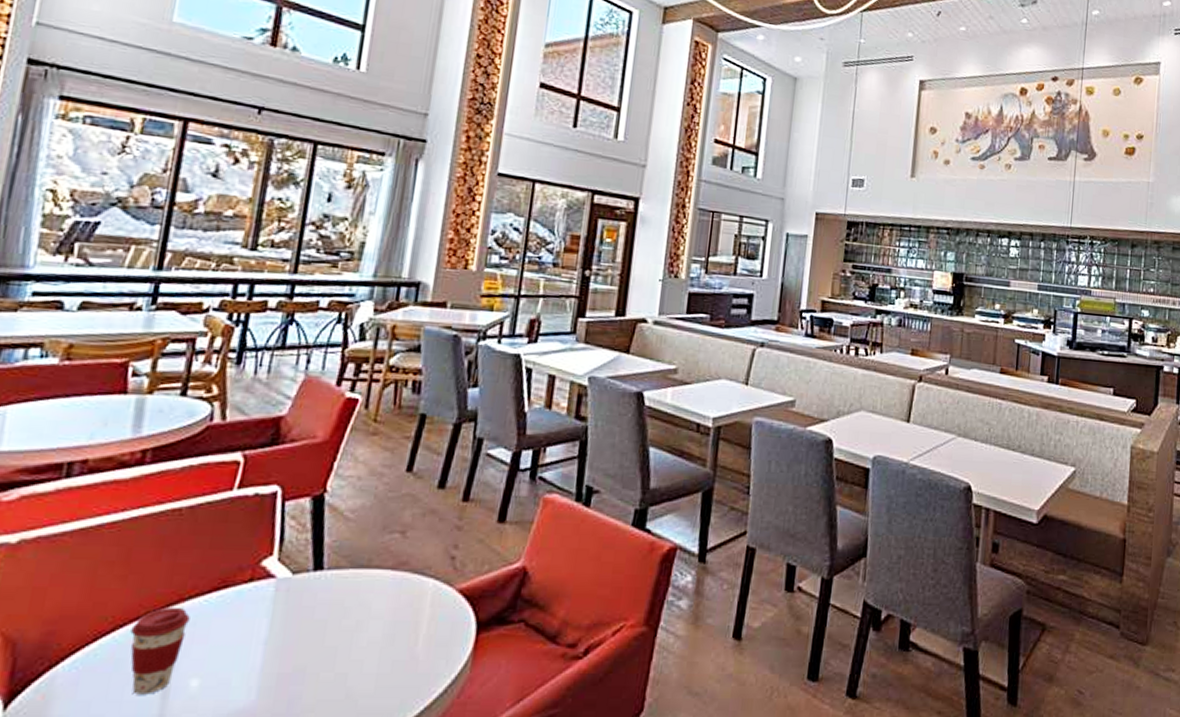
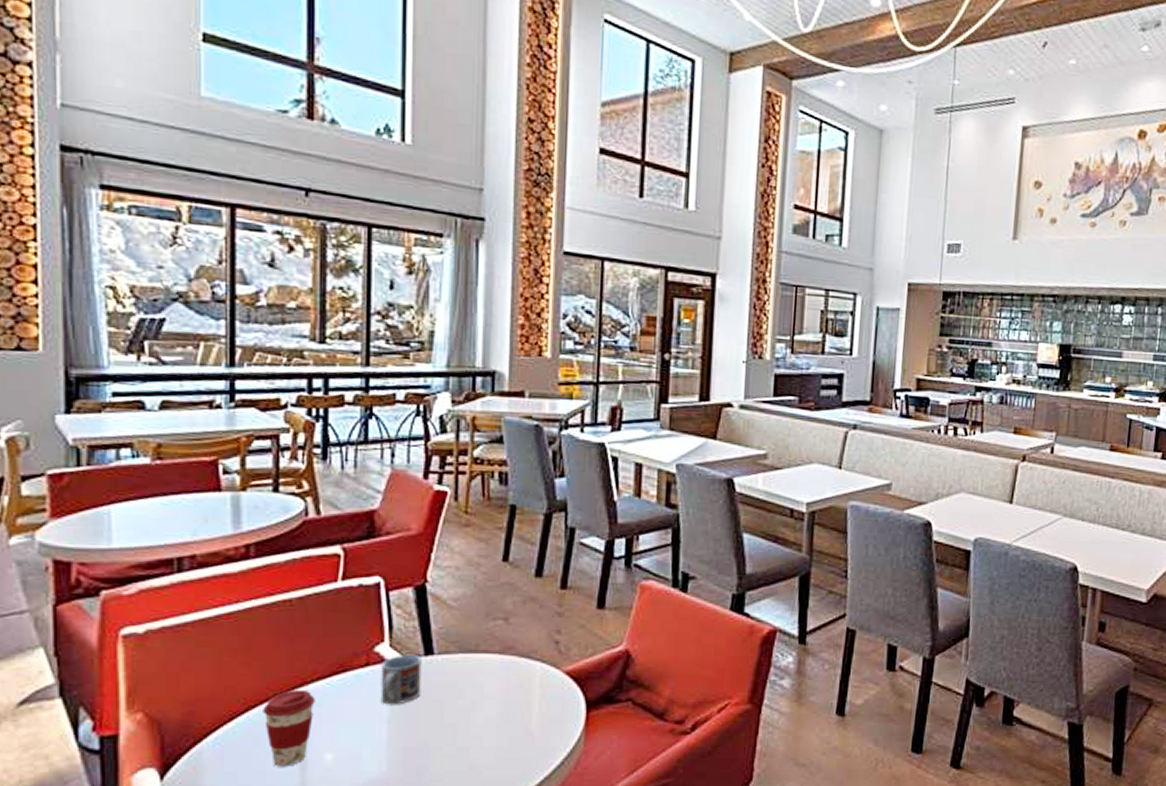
cup: none [260,569,310,625] -> present [380,654,422,705]

